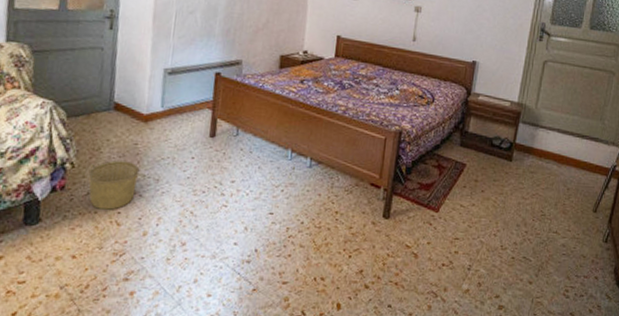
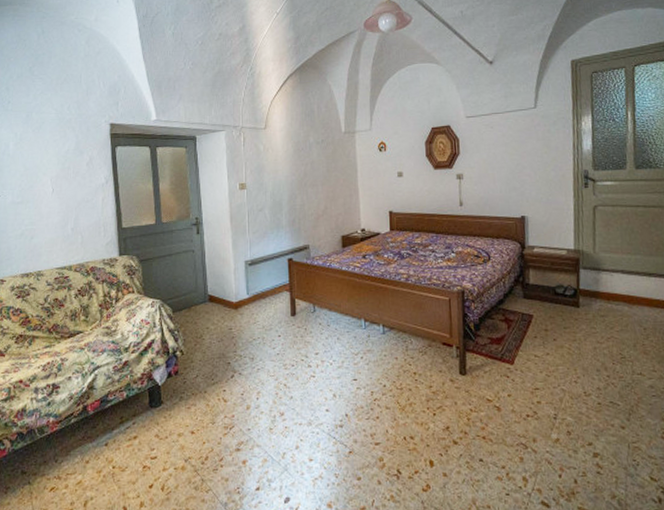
basket: present [88,160,140,210] -> none [195,345,237,389]

